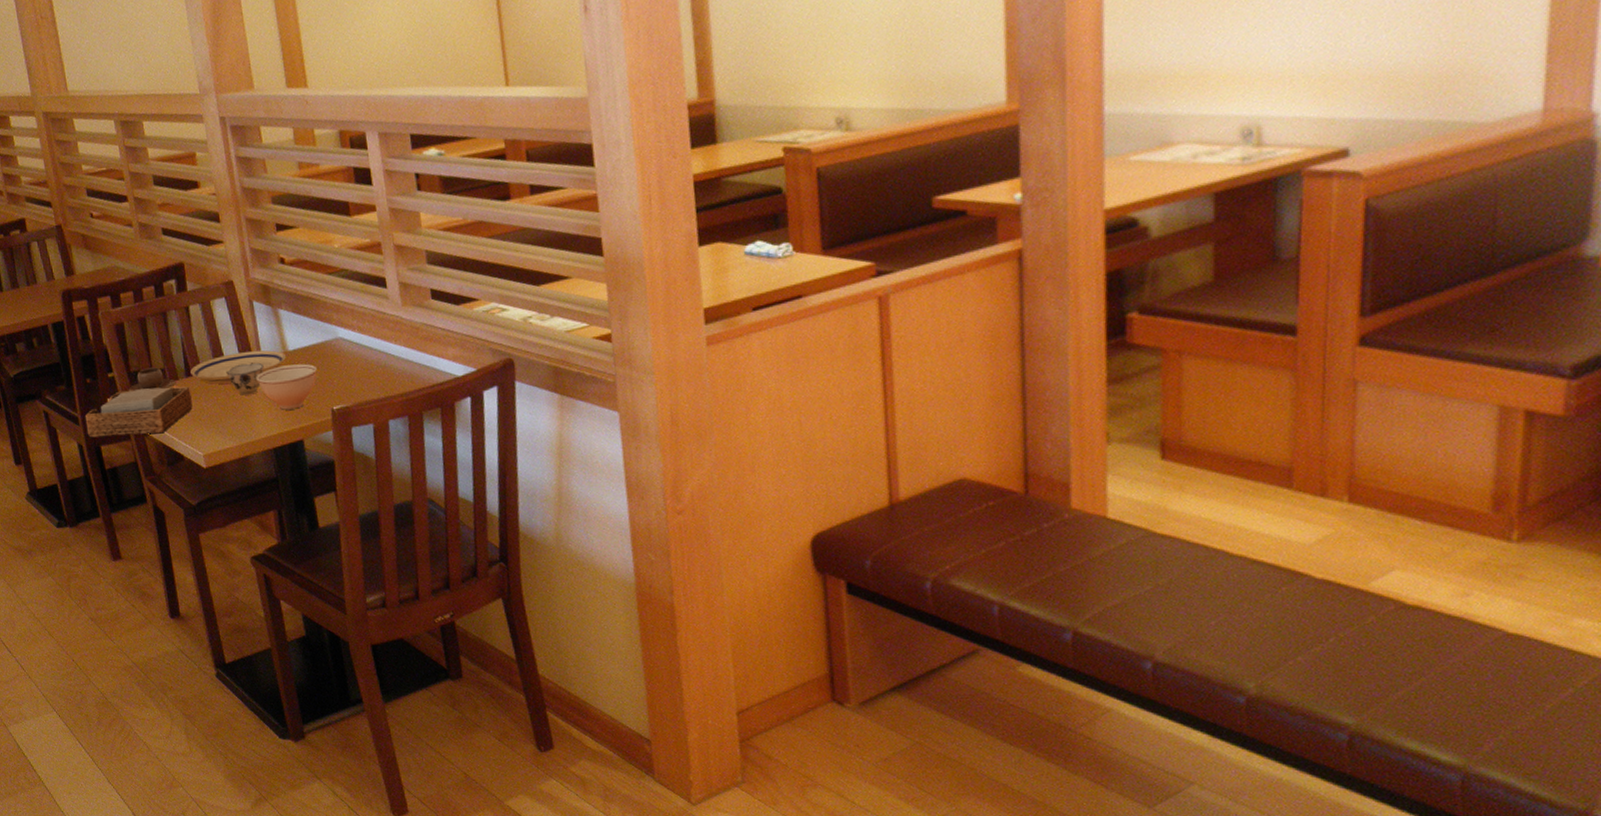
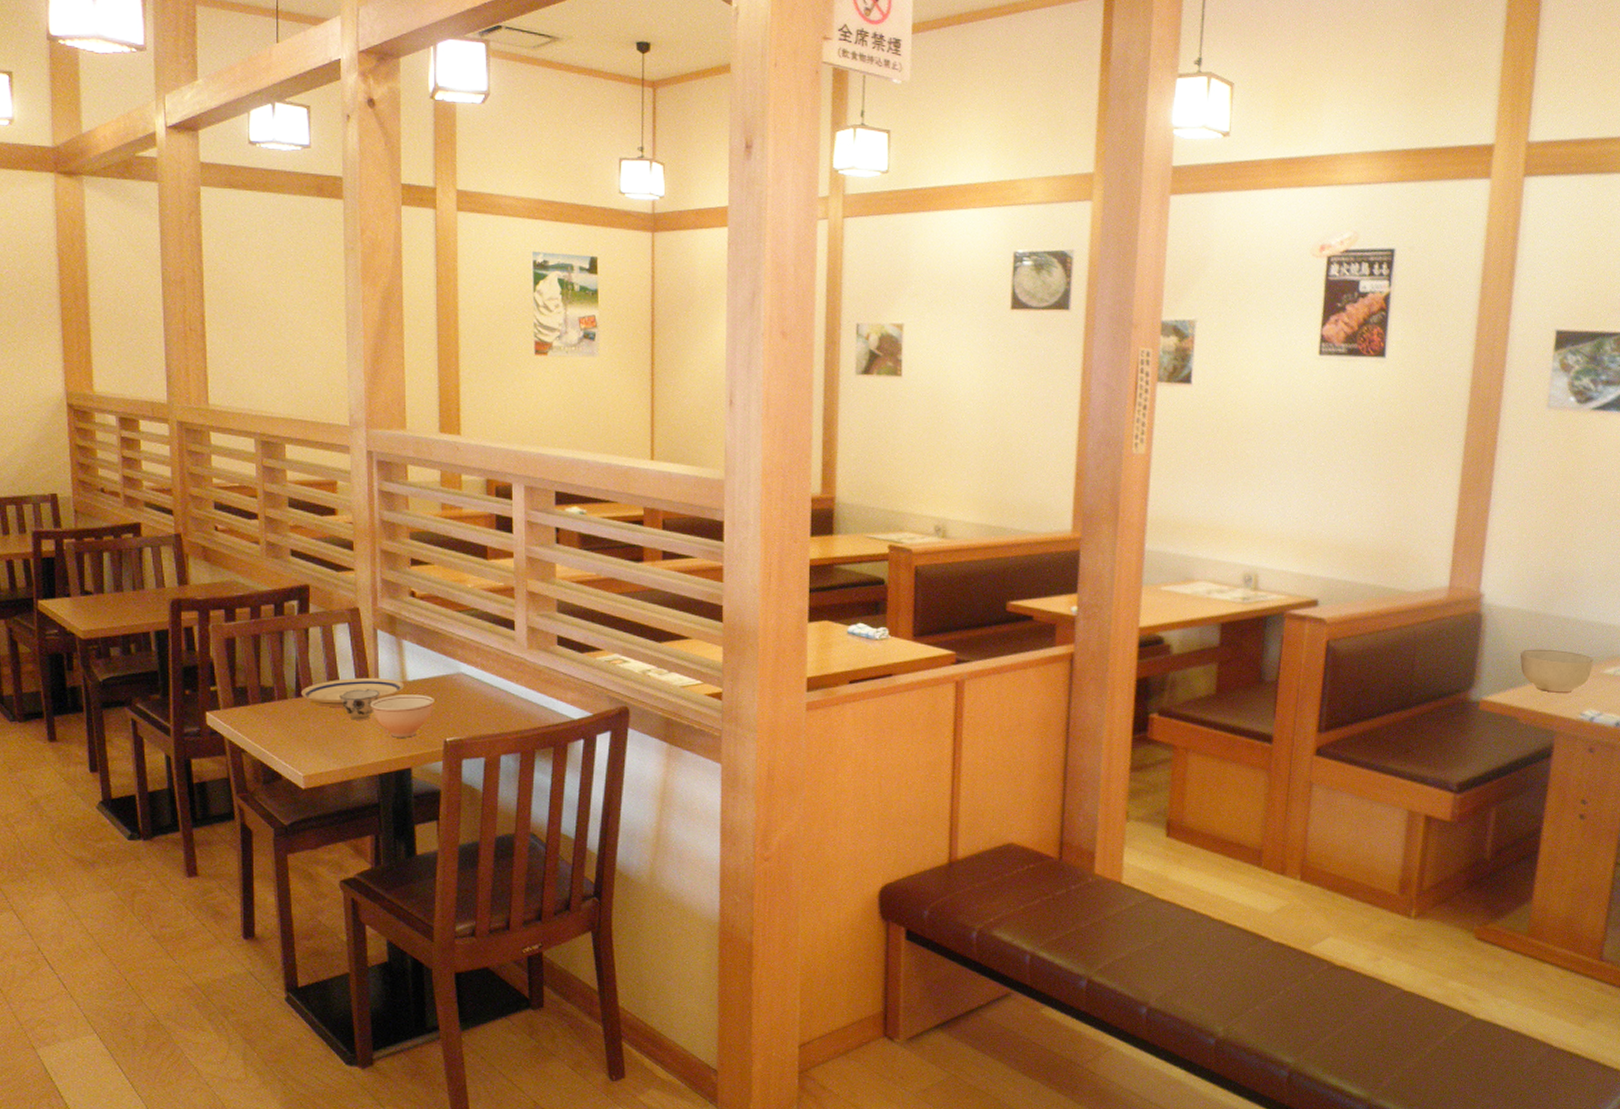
napkin holder: present [84,386,193,438] -> none [178,705,300,751]
teacup: present [128,367,176,392] -> none [230,685,284,707]

